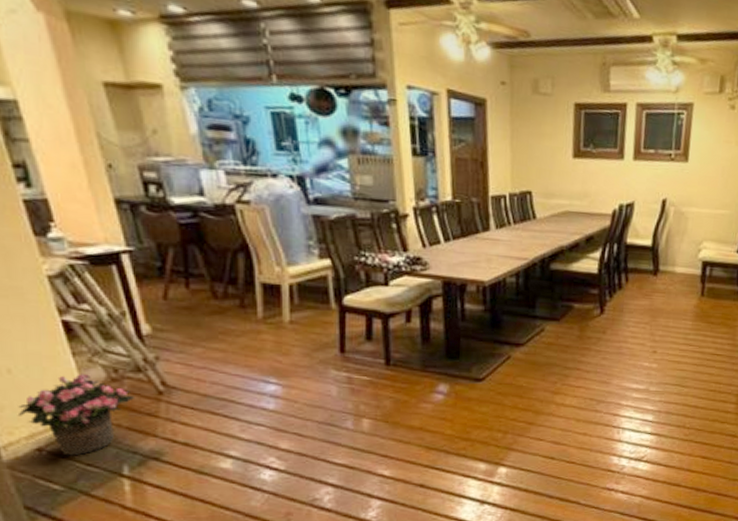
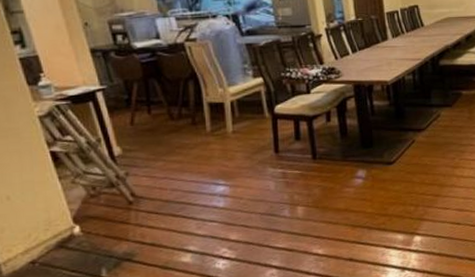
potted flower: present [17,373,136,456] -> none [15,193,111,265]

